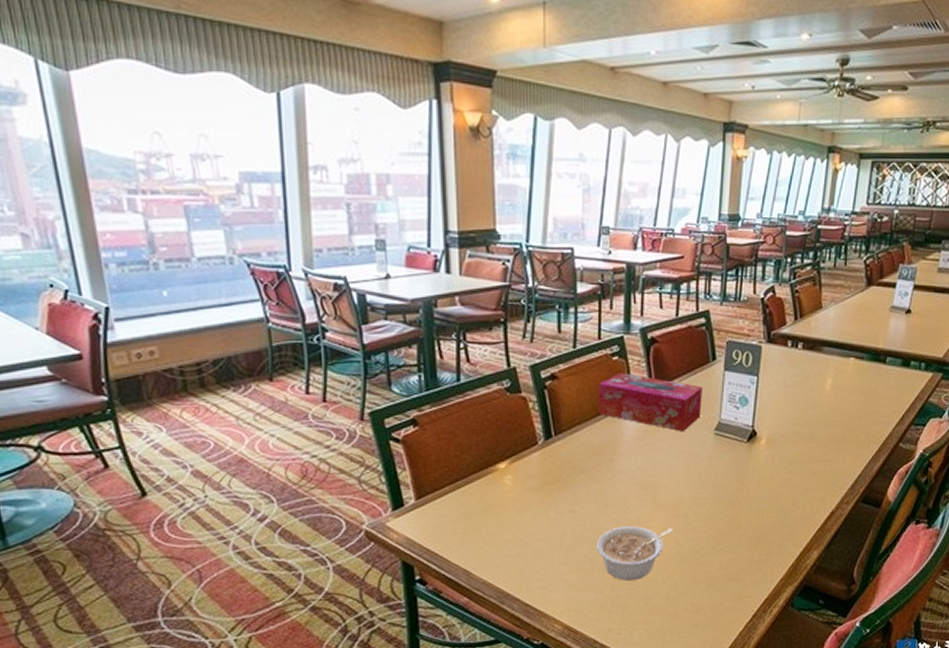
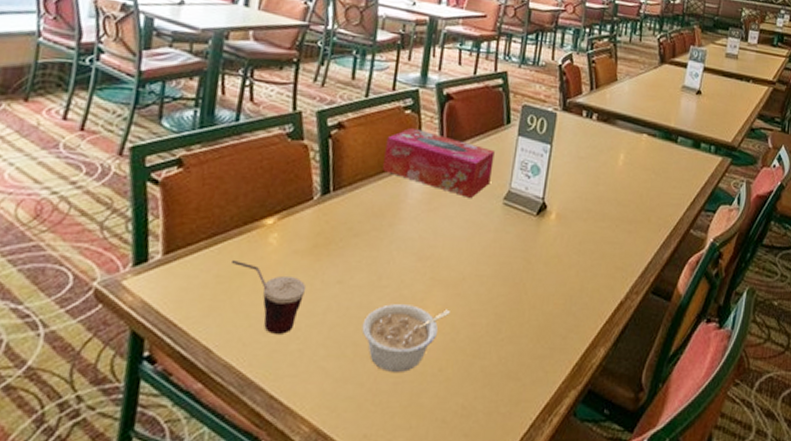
cup: none [474,499,543,556] -> present [230,259,307,334]

